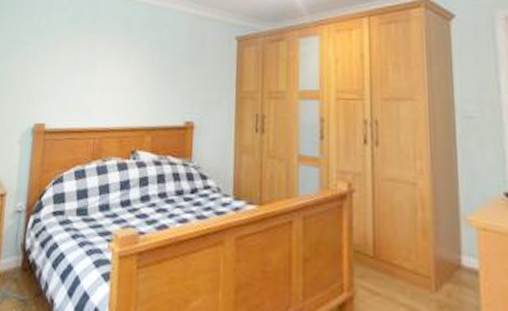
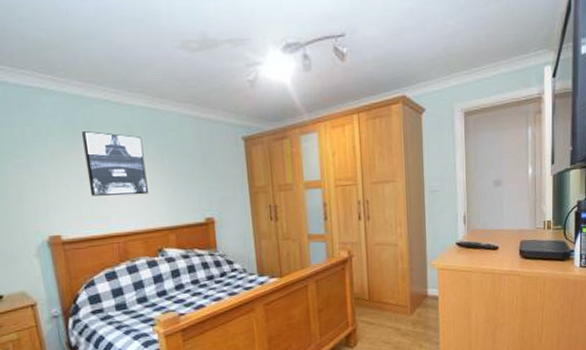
wall art: none [80,24,138,90] -> present [82,131,148,196]

